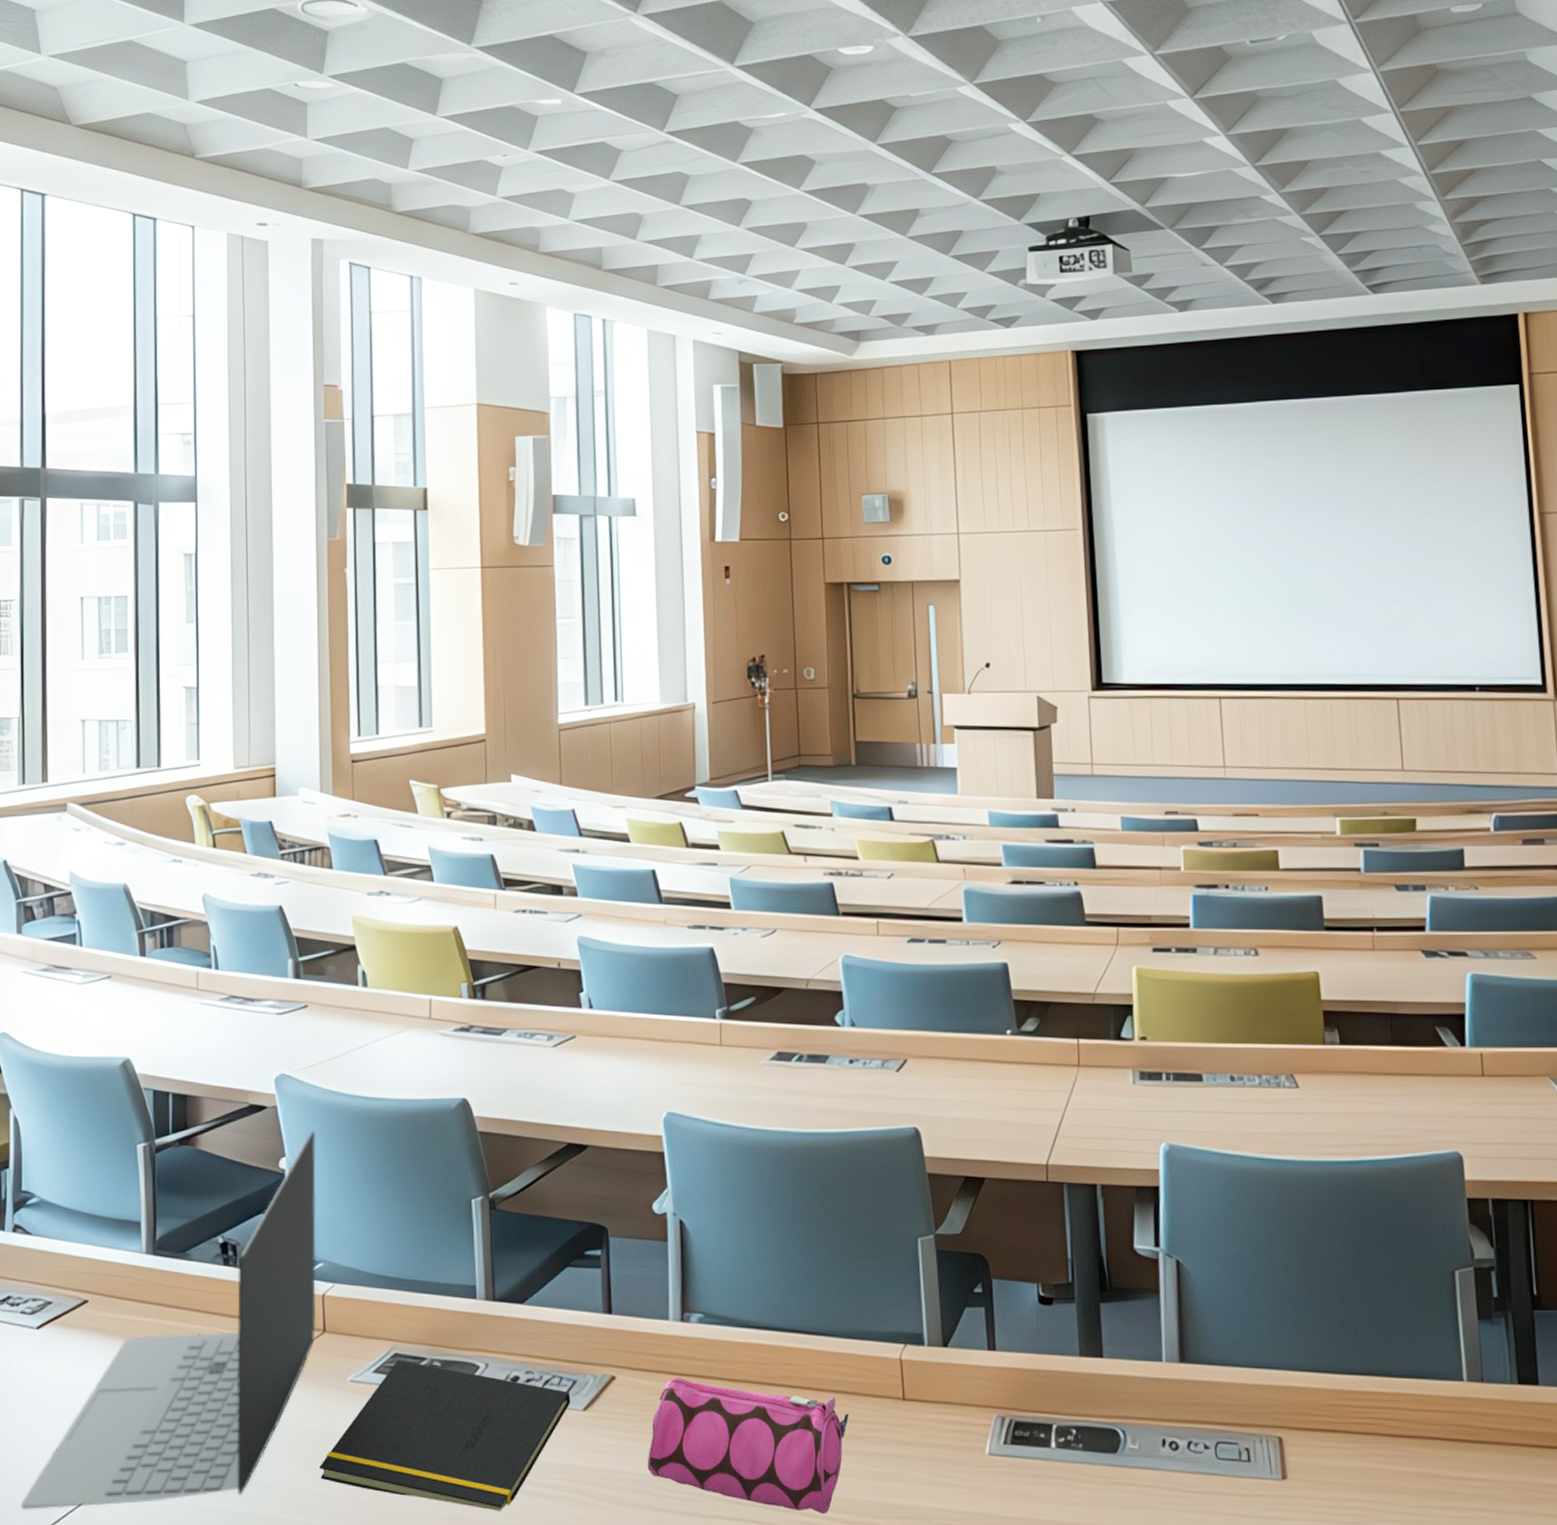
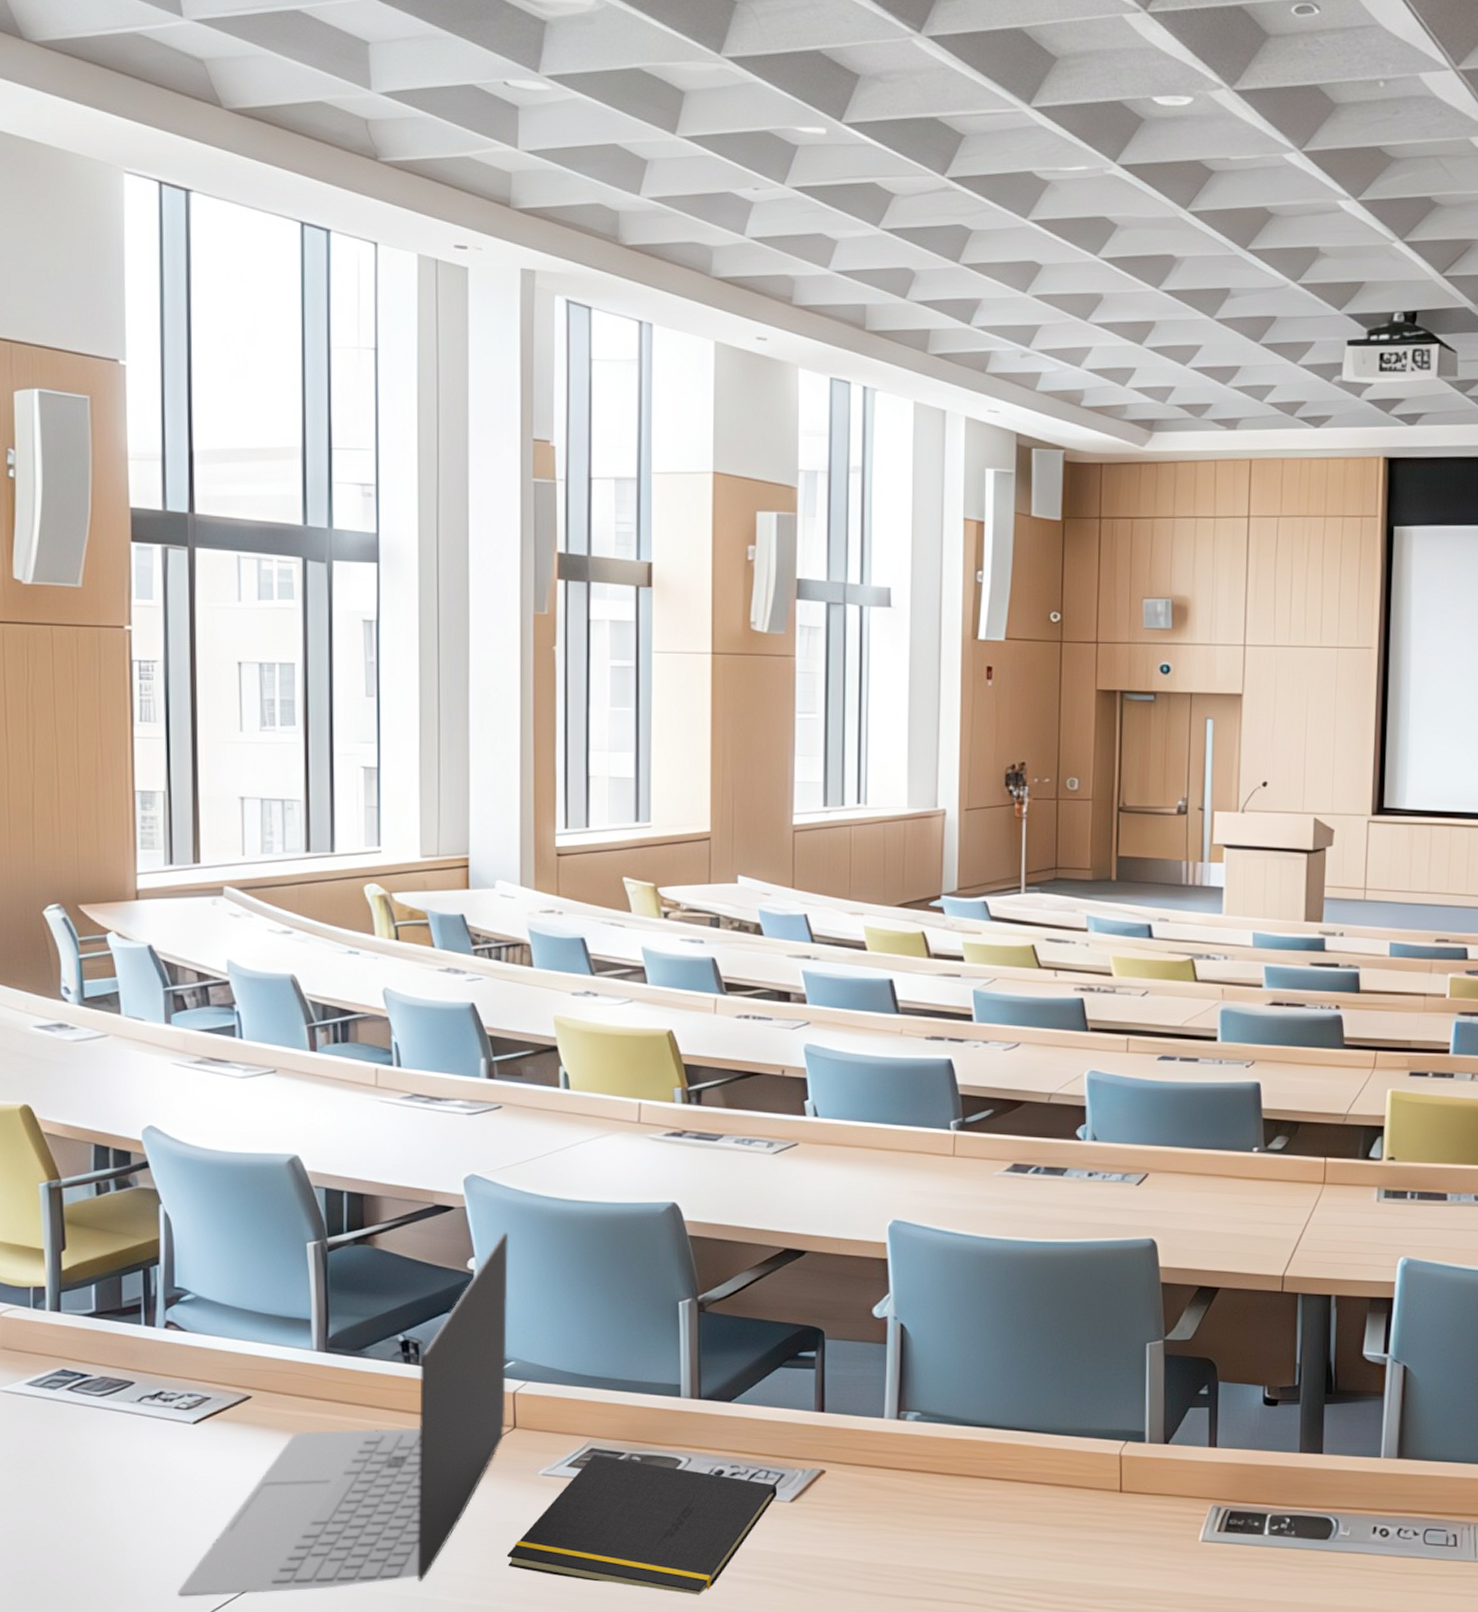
pencil case: present [647,1377,850,1514] -> none [854,1471,1065,1596]

